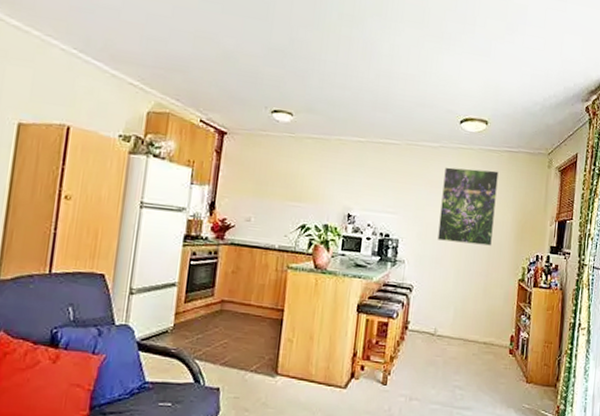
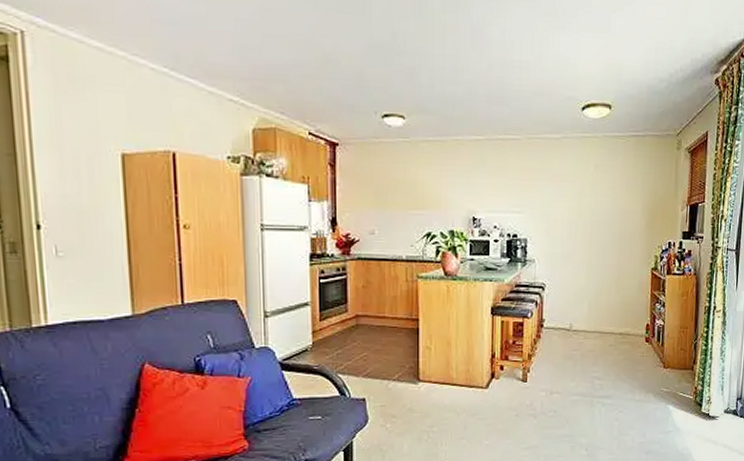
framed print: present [437,167,499,246] -> none [567,158,626,237]

